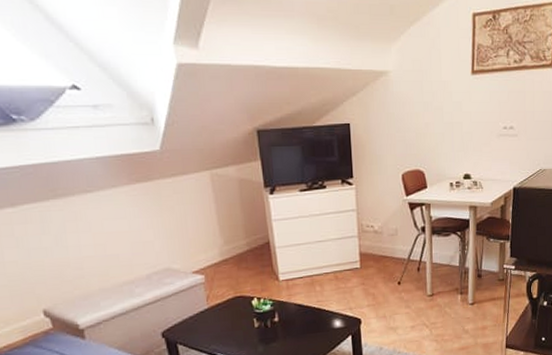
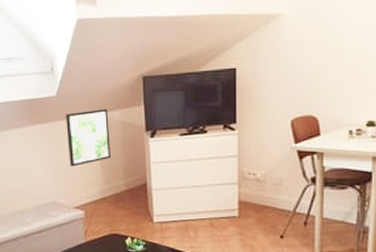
wall art: none [172,165,230,229] -> present [65,109,112,167]

